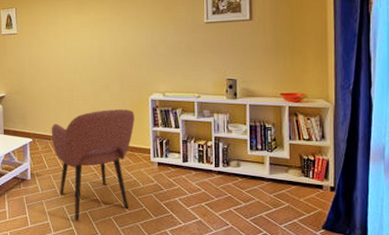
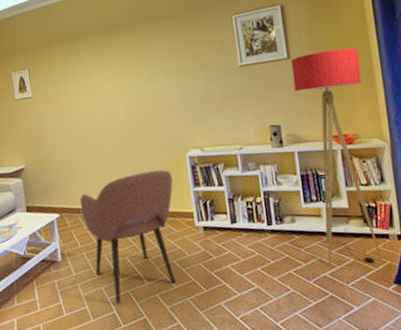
floor lamp: none [252,15,315,209] -> present [290,47,383,265]

